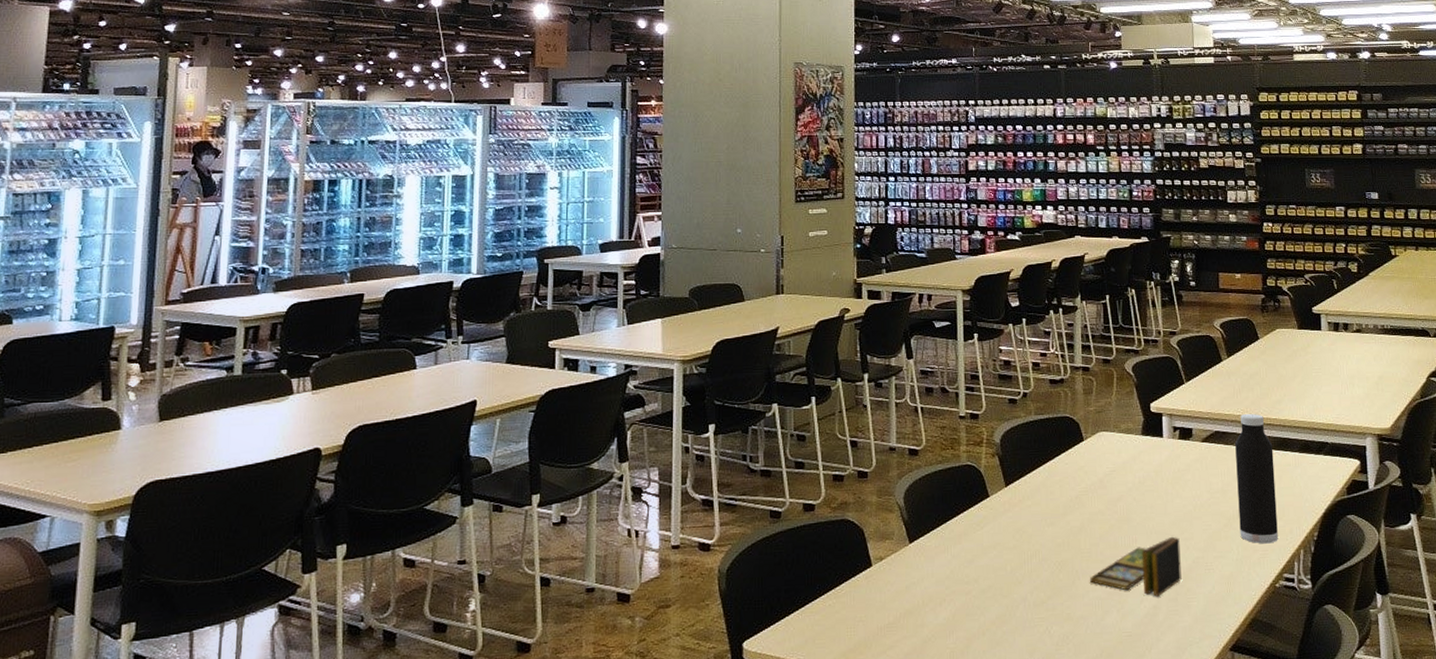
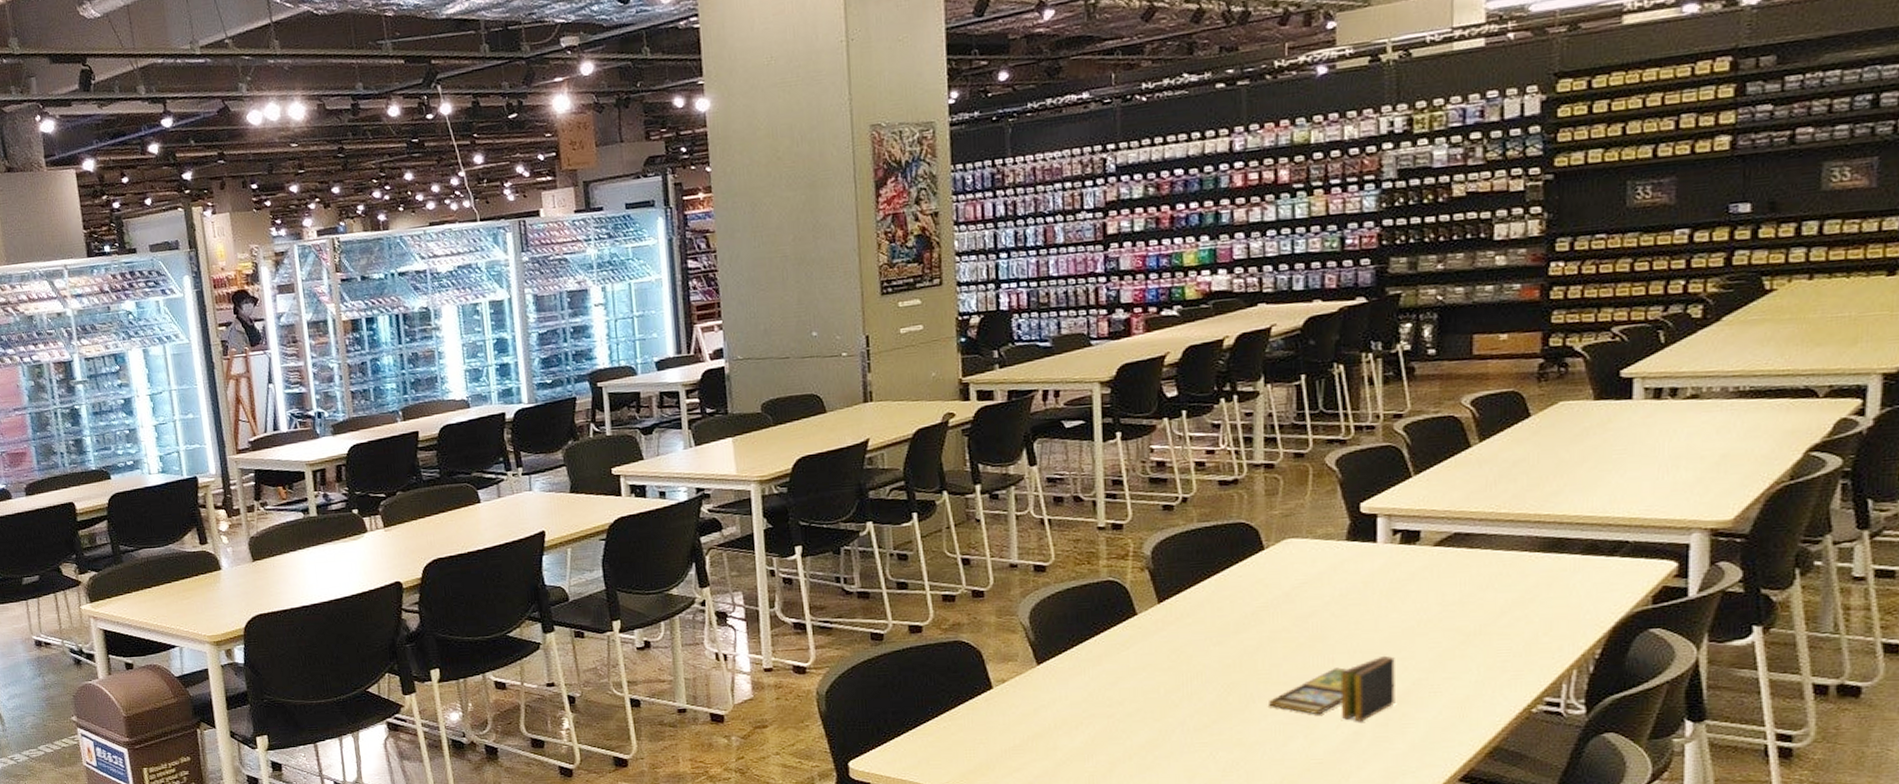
water bottle: present [1235,413,1278,544] -> none [1483,509,1541,663]

